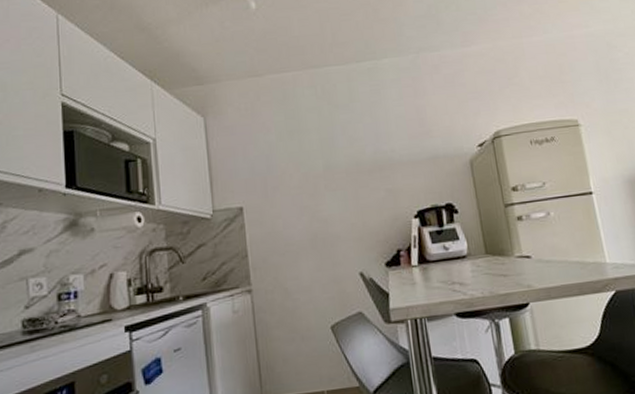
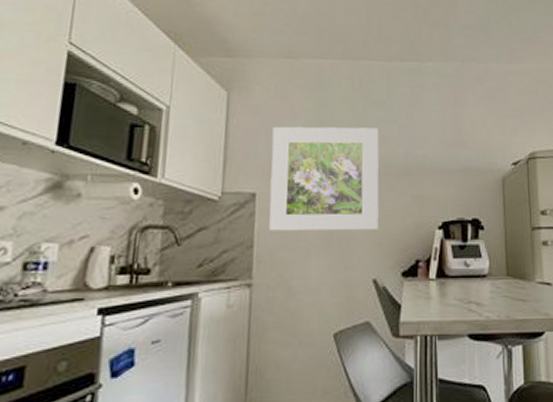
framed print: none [249,130,358,240] -> present [269,126,379,232]

